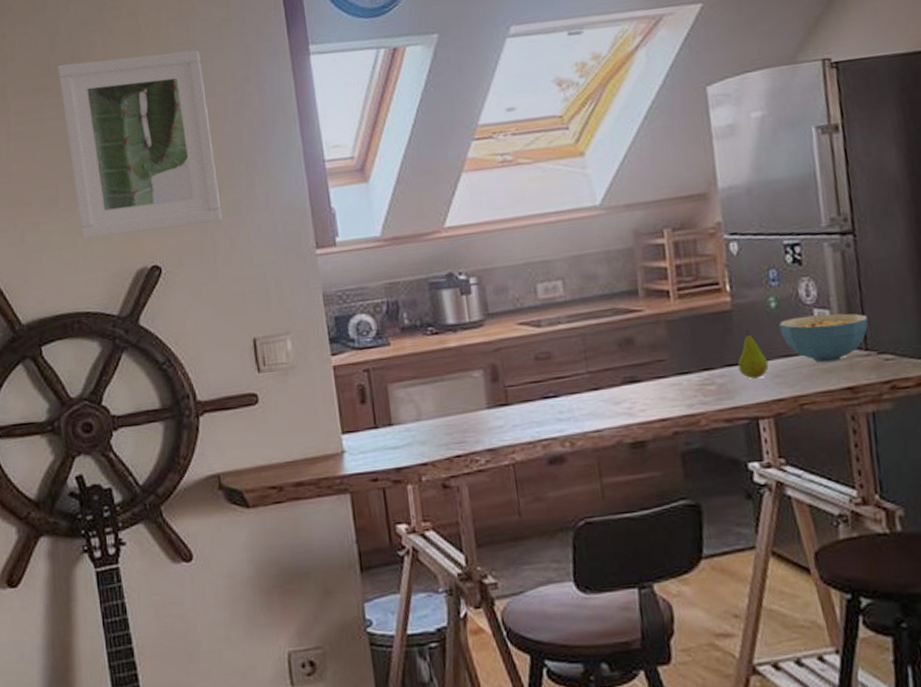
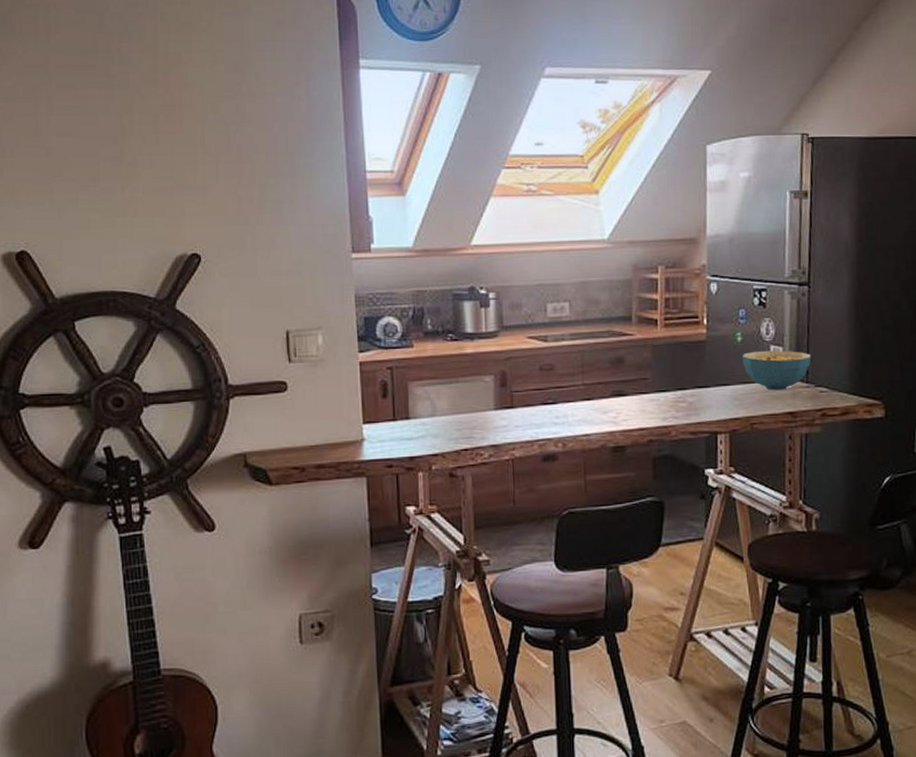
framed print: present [57,50,222,239] -> none [105,44,264,220]
fruit: present [738,329,769,379] -> none [706,358,730,400]

